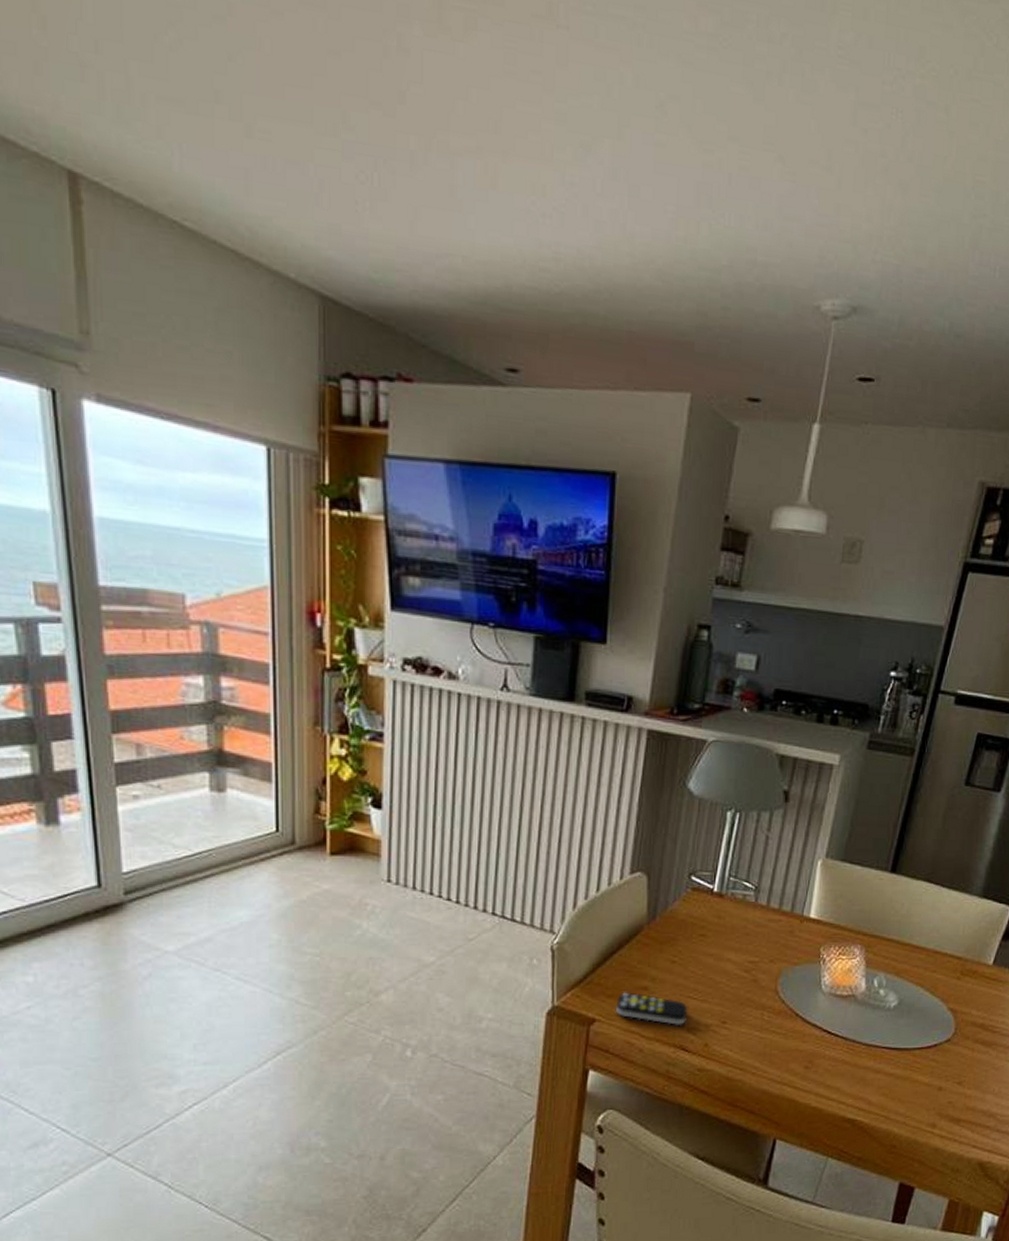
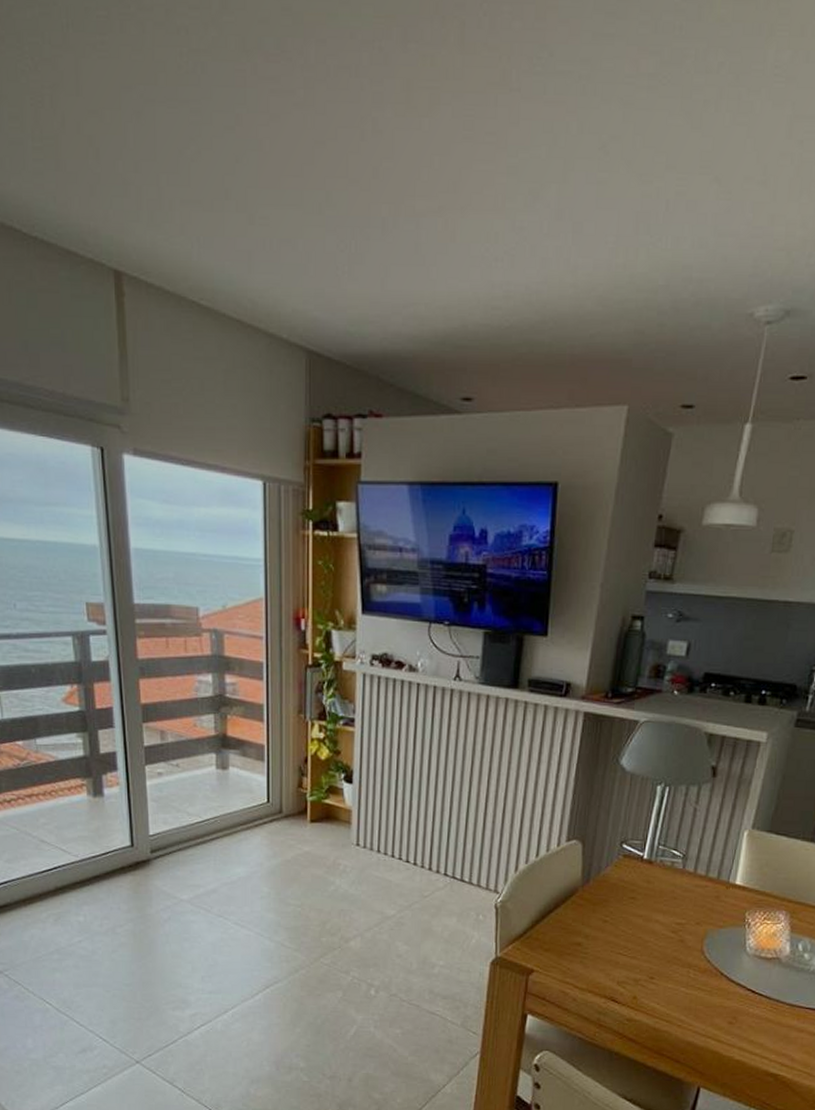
remote control: present [615,992,688,1025] -> none [551,947,618,979]

